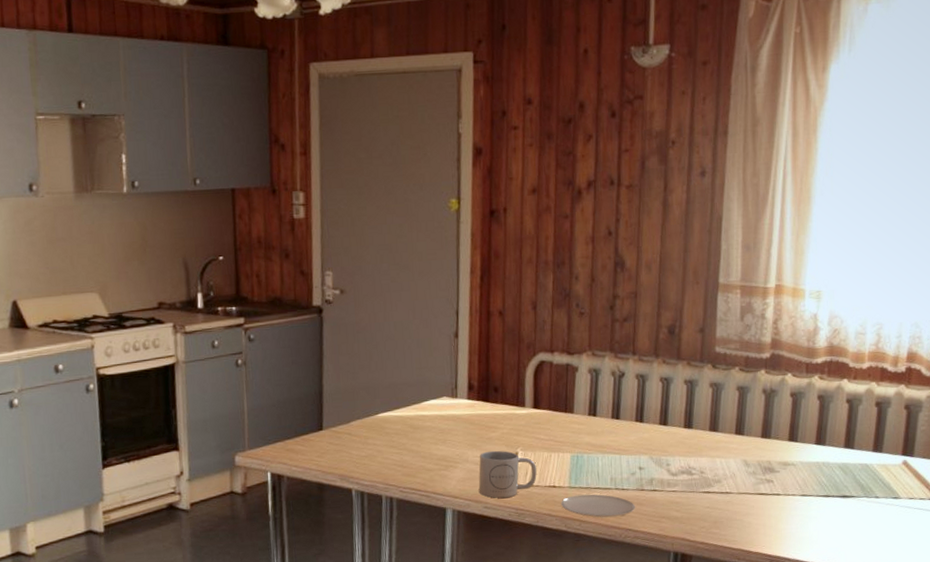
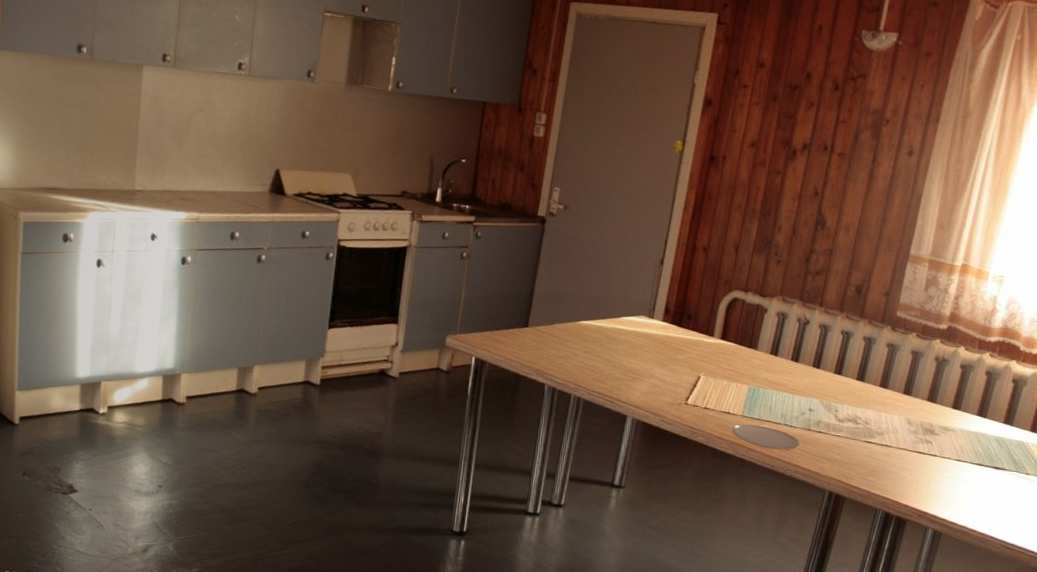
mug: present [478,450,537,498] -> none [659,371,715,416]

